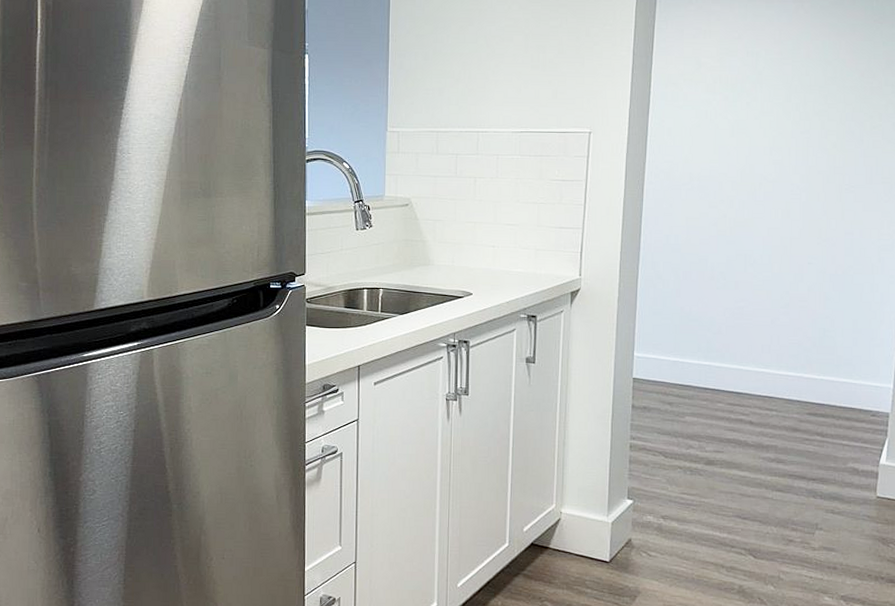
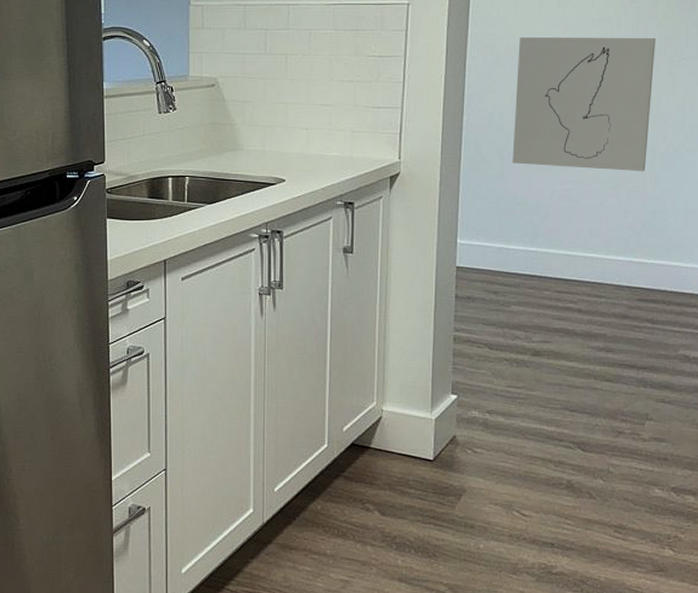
wall art: none [687,164,825,293] -> present [512,37,655,172]

